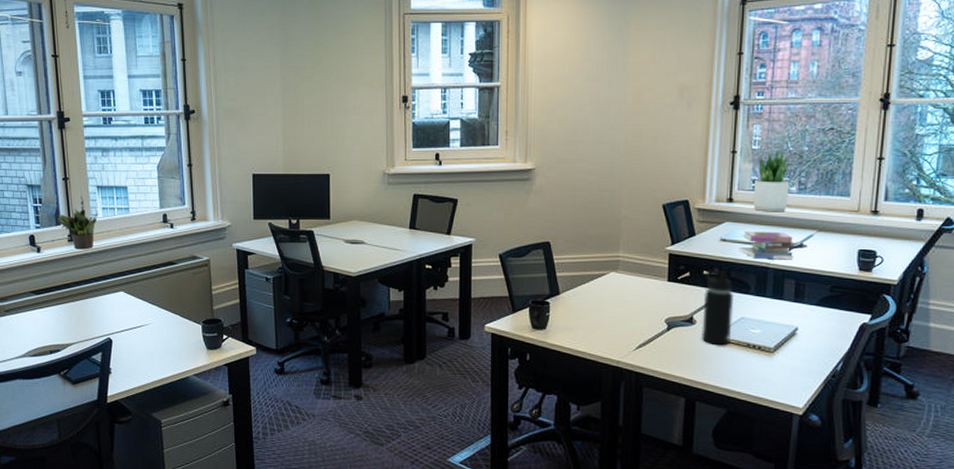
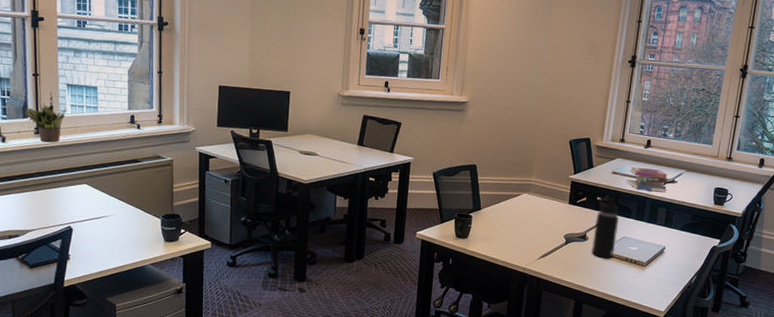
planter: present [753,151,790,212] -> none [639,104,670,154]

